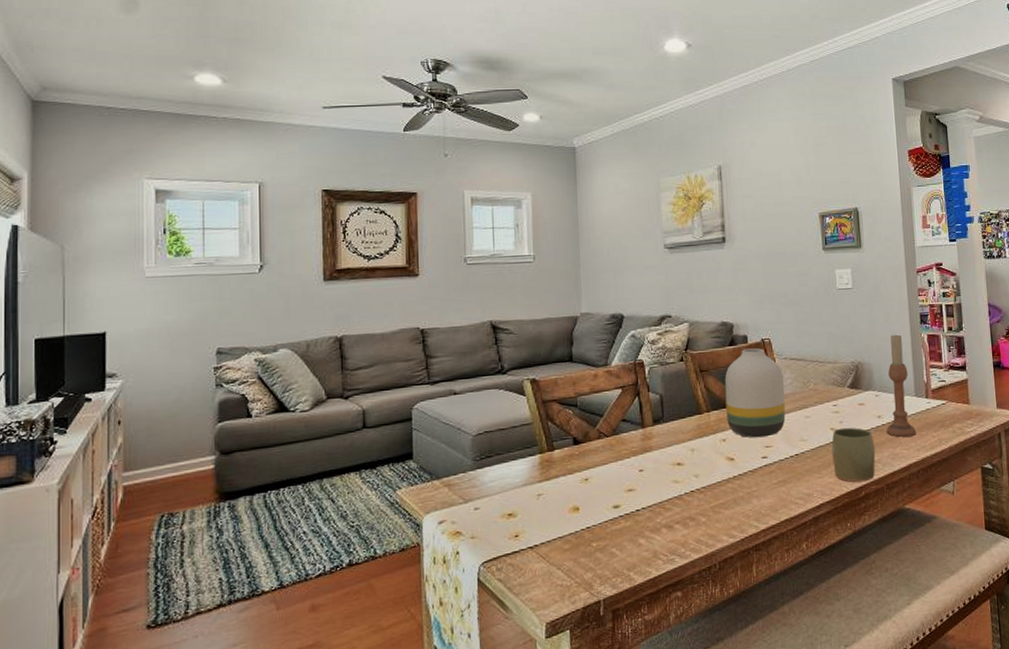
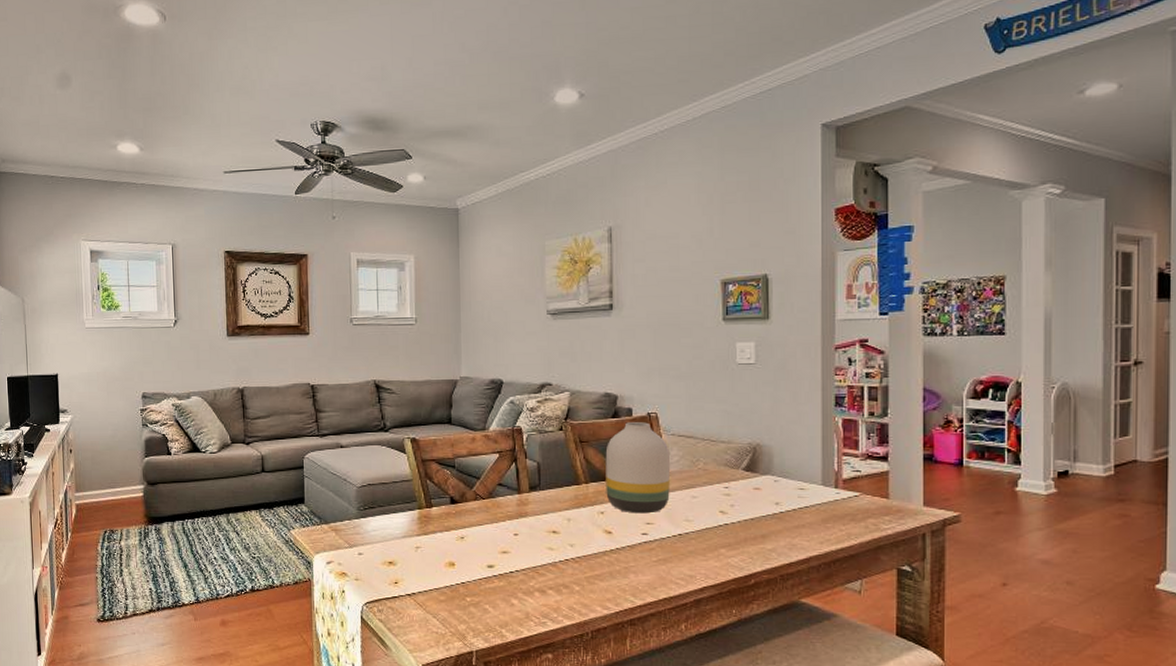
mug: present [831,427,876,483] -> none [720,511,770,570]
candlestick: present [886,334,916,438] -> none [785,416,820,528]

